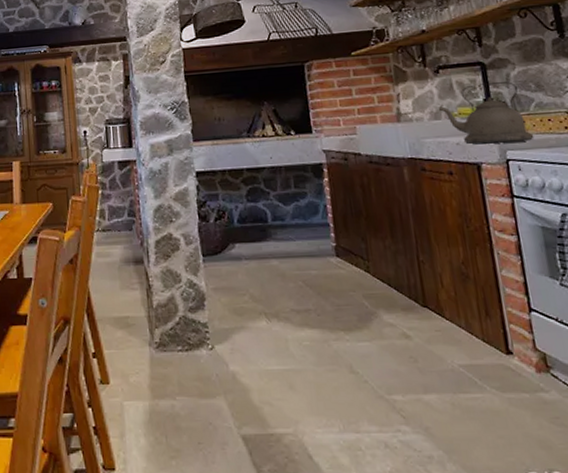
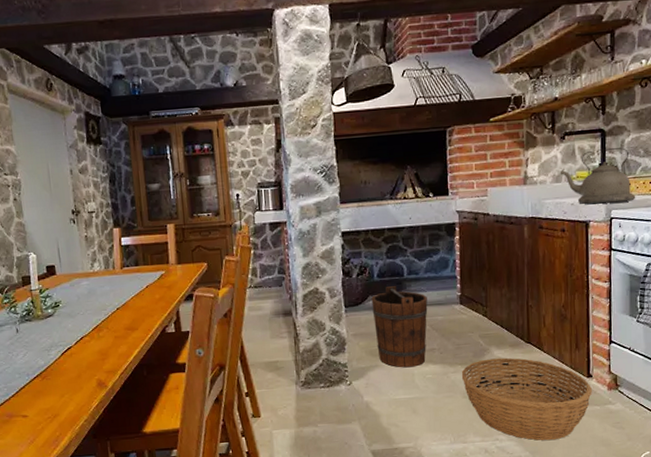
wooden bucket: none [232,233,300,332] -> present [371,286,428,368]
basket: none [345,324,517,437] -> present [461,357,593,441]

